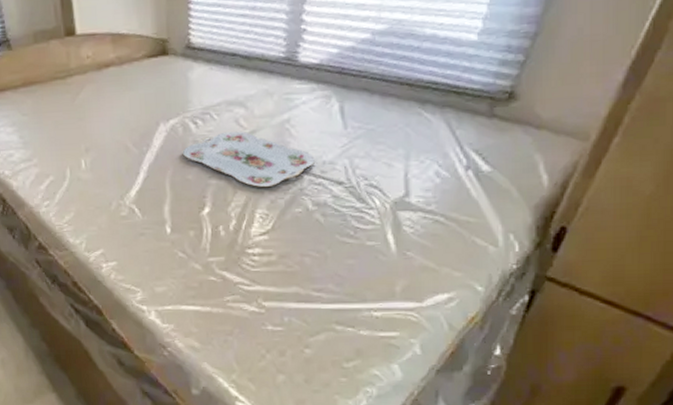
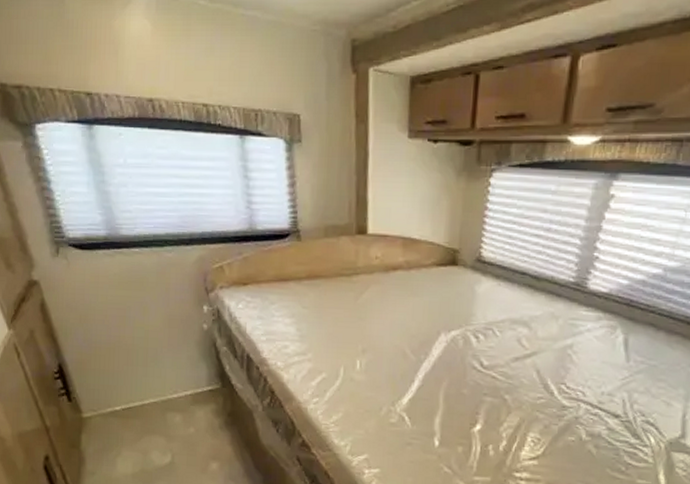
serving tray: present [182,131,315,188] -> none [460,349,593,412]

